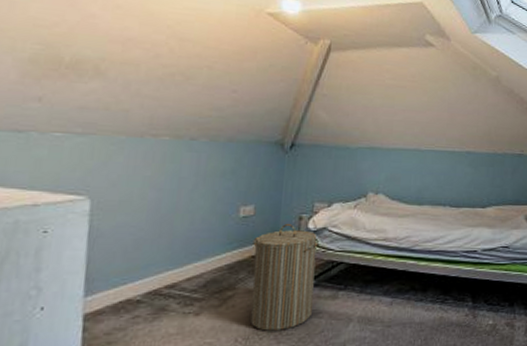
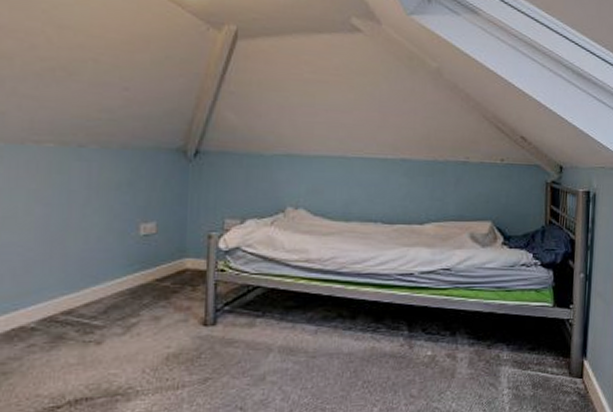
laundry hamper: present [250,223,319,331] -> none [156,242,231,362]

